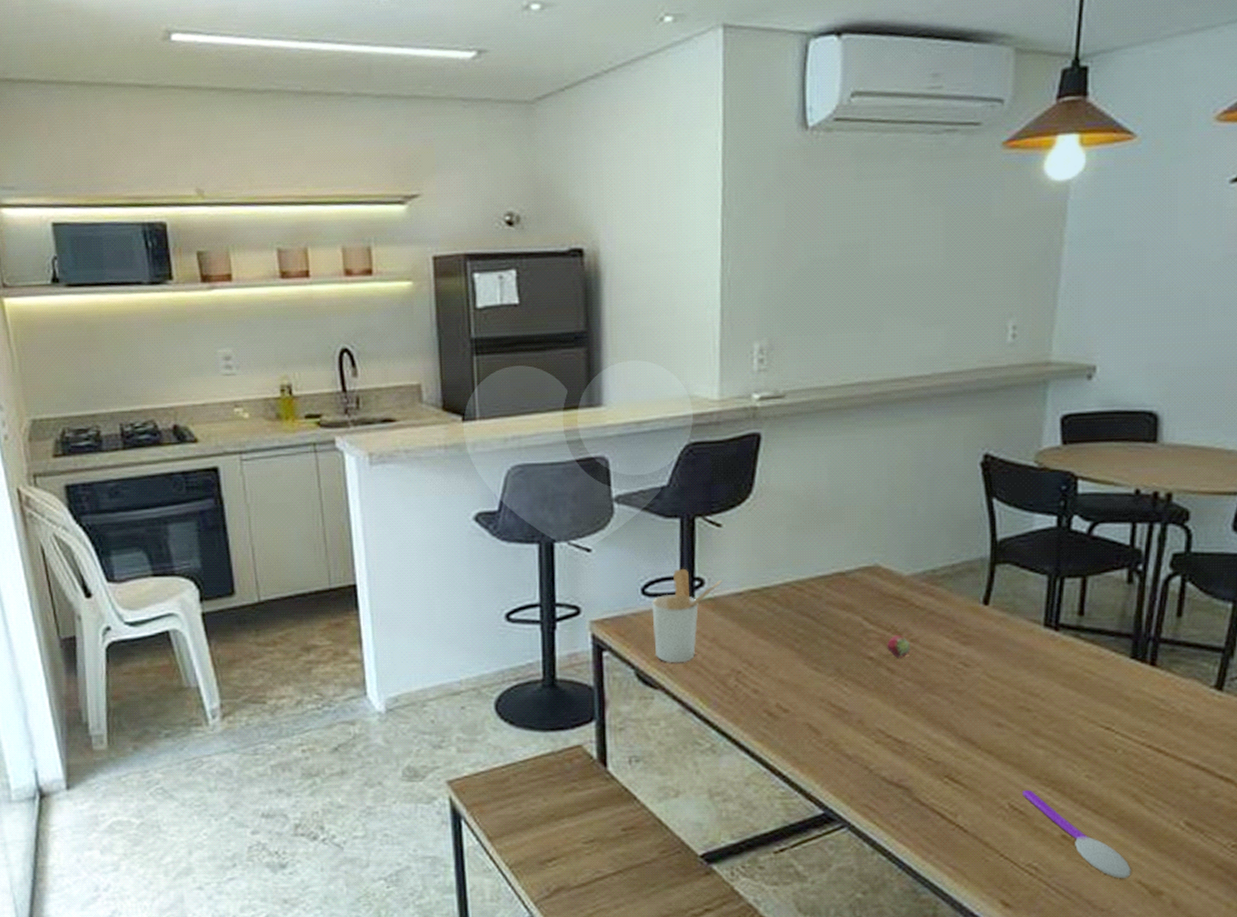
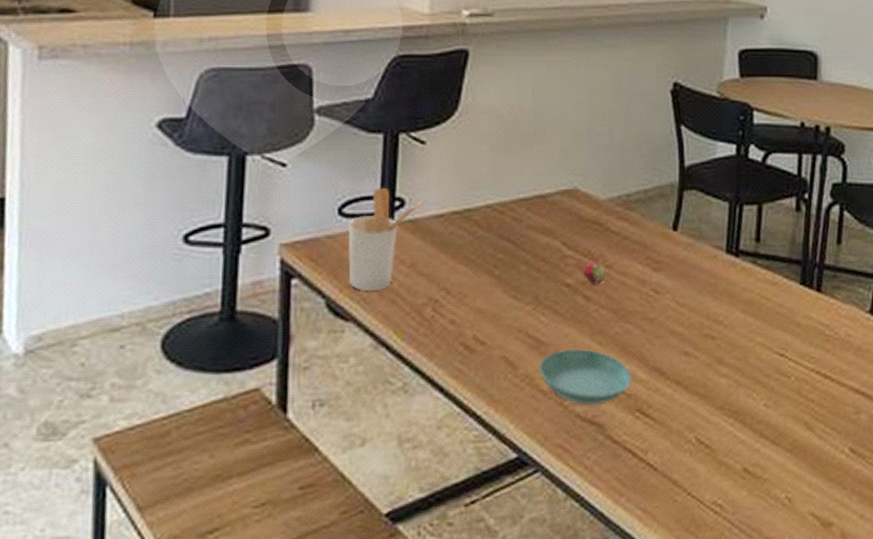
saucer: none [842,717,939,770] -> present [538,348,631,406]
spoon: present [1023,789,1131,879] -> none [708,421,805,512]

